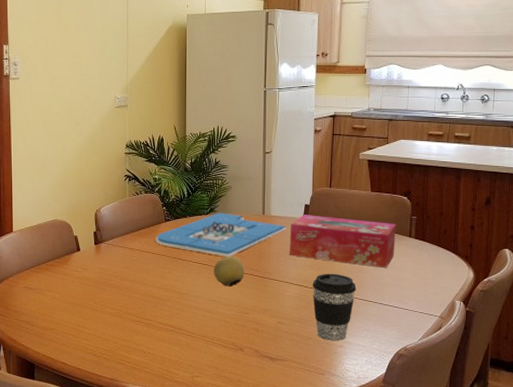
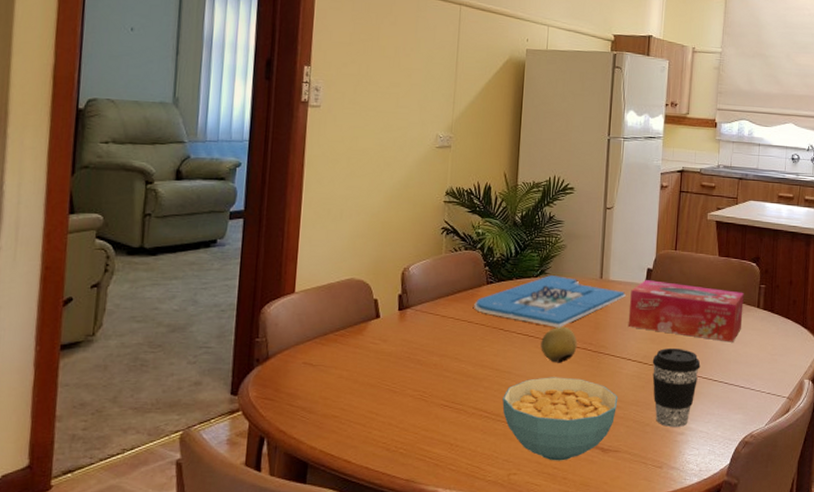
cereal bowl: none [184,298,283,367] -> present [502,377,618,461]

